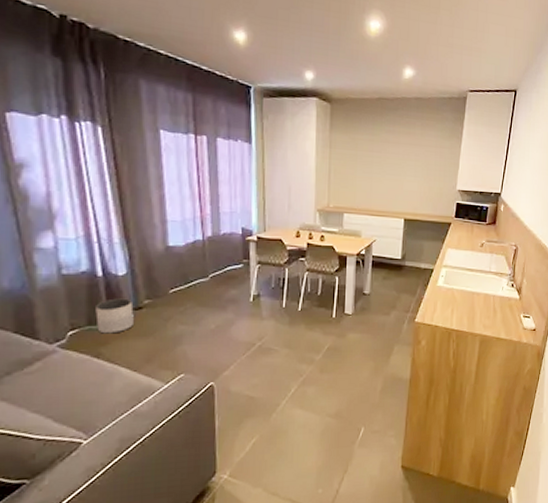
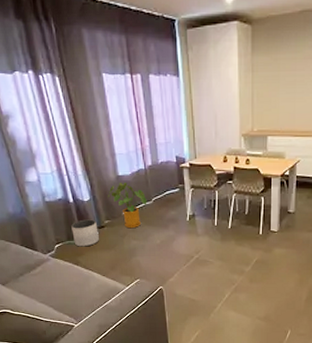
house plant: none [150,253,203,311] -> present [107,182,147,229]

